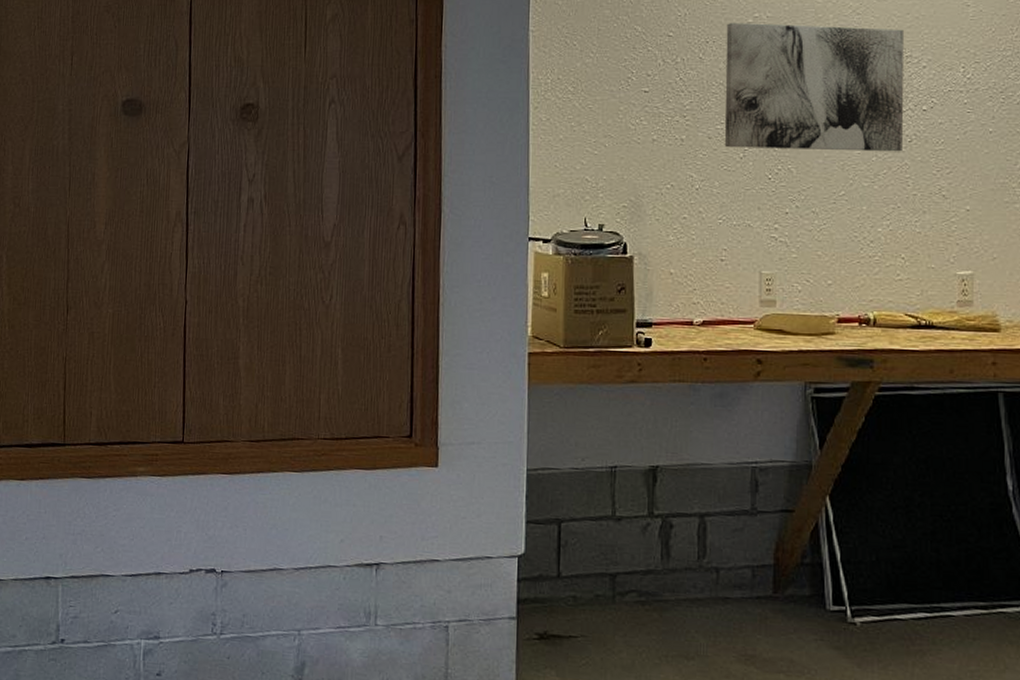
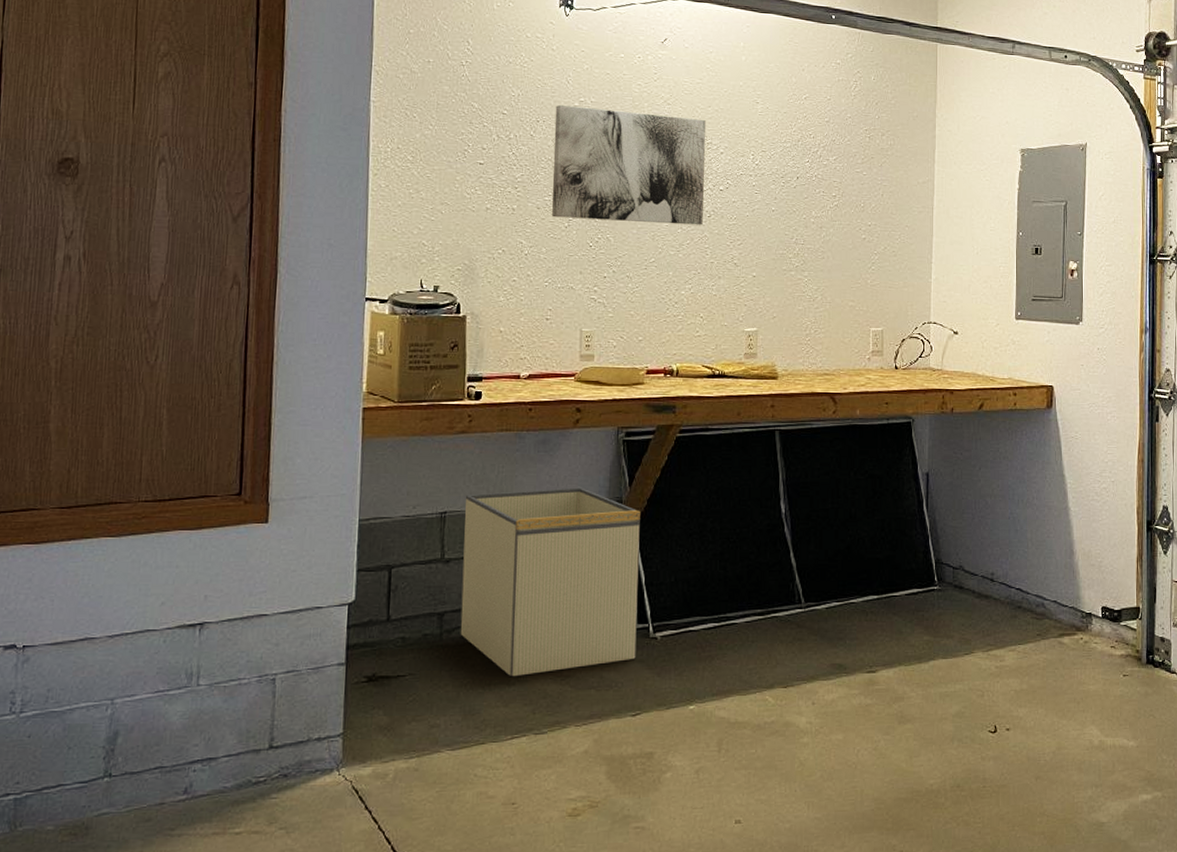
storage bin: none [634,447,834,651] -> present [460,487,640,677]

